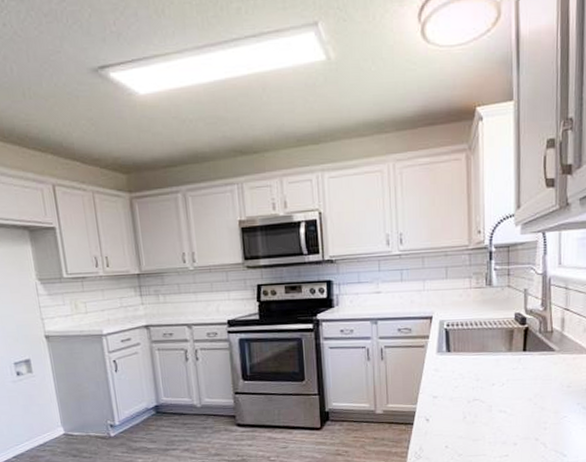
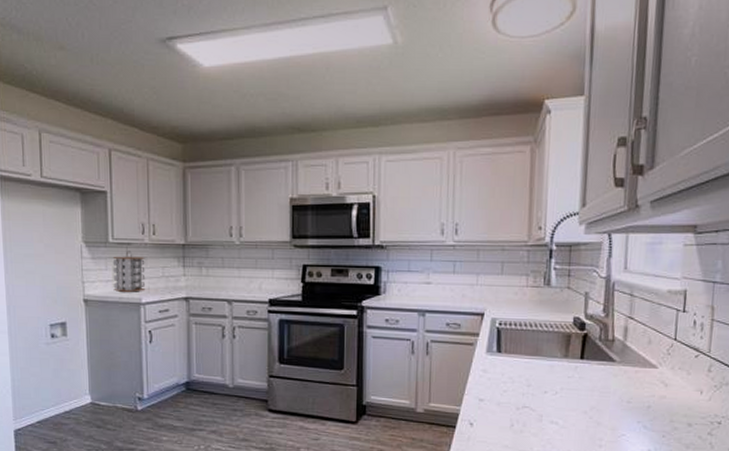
spice rack: none [69,284,106,326] -> present [112,251,146,293]

